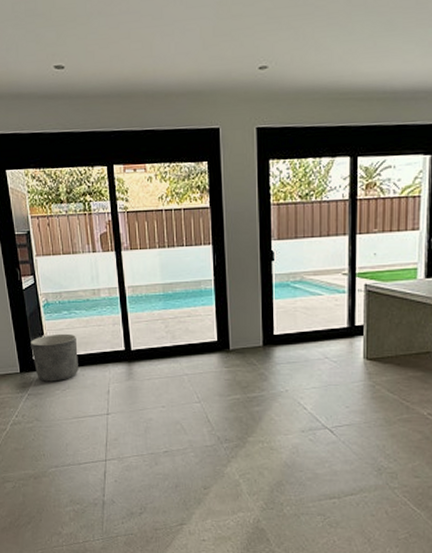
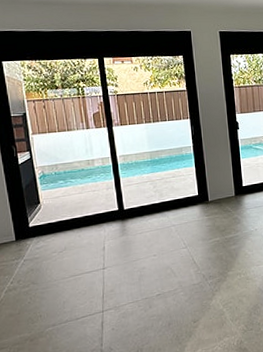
planter: present [31,333,79,382] -> none [27,200,75,246]

